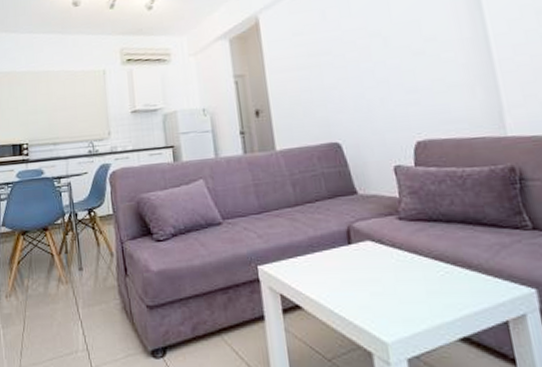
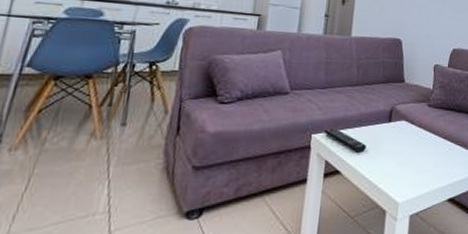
remote control: none [271,257,327,283] -> present [324,128,366,153]

